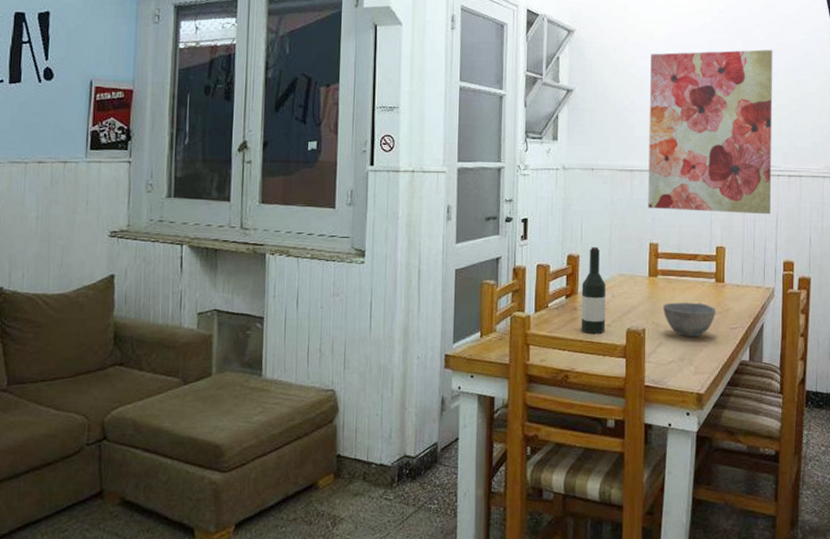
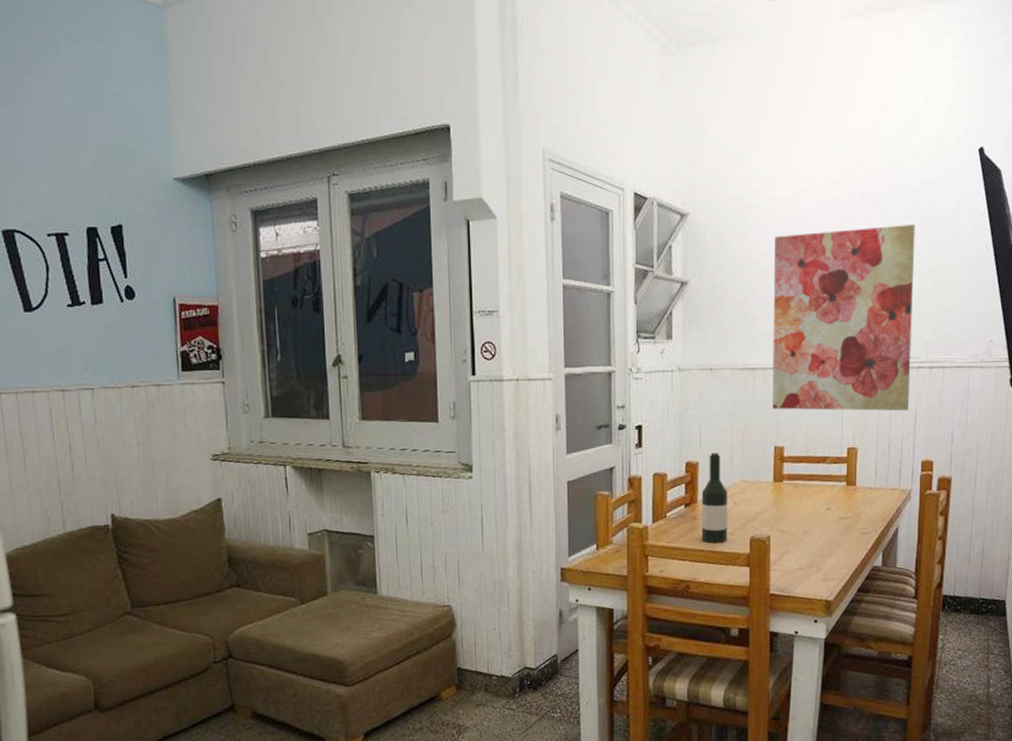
bowl: present [663,302,716,338] -> none [789,507,847,544]

